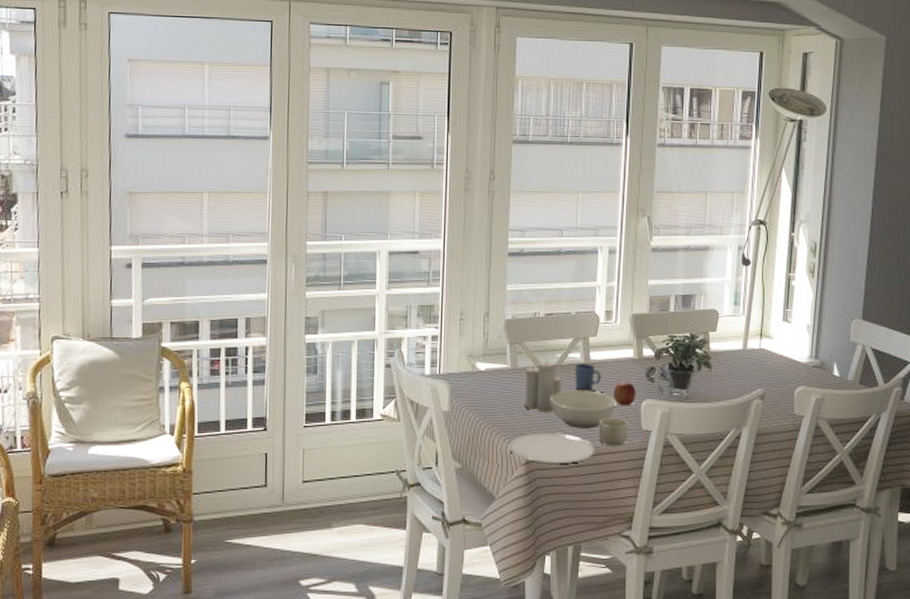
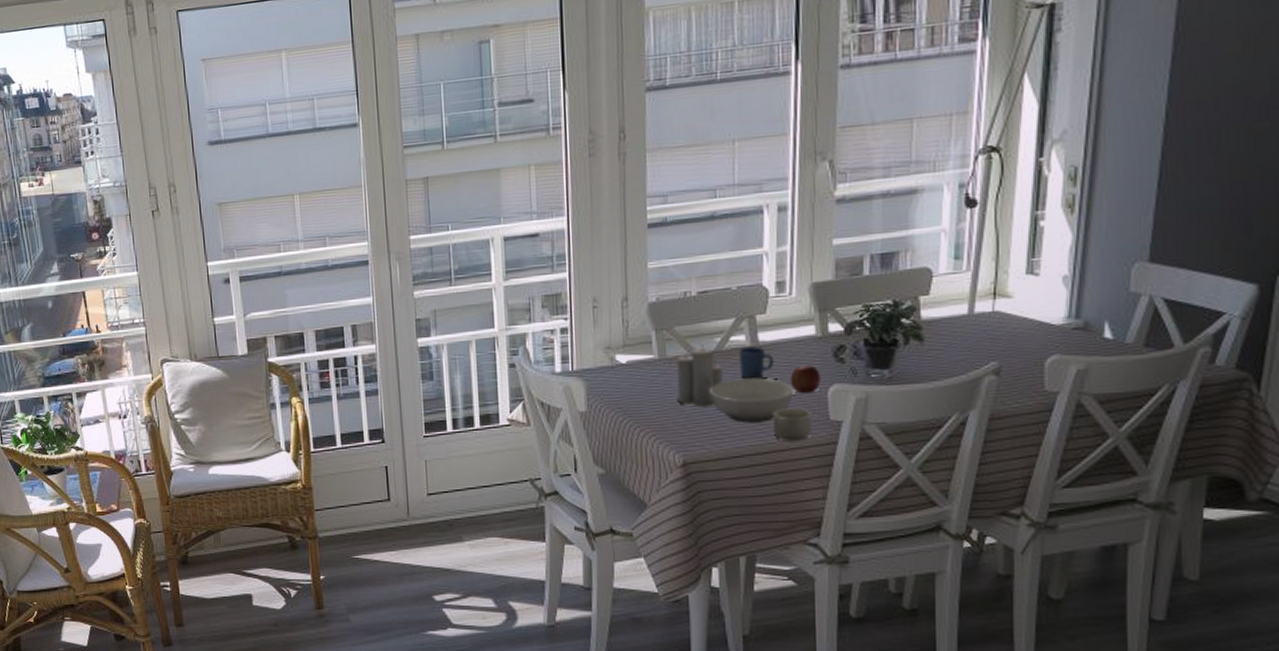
plate: present [508,433,595,464] -> none [660,429,770,465]

